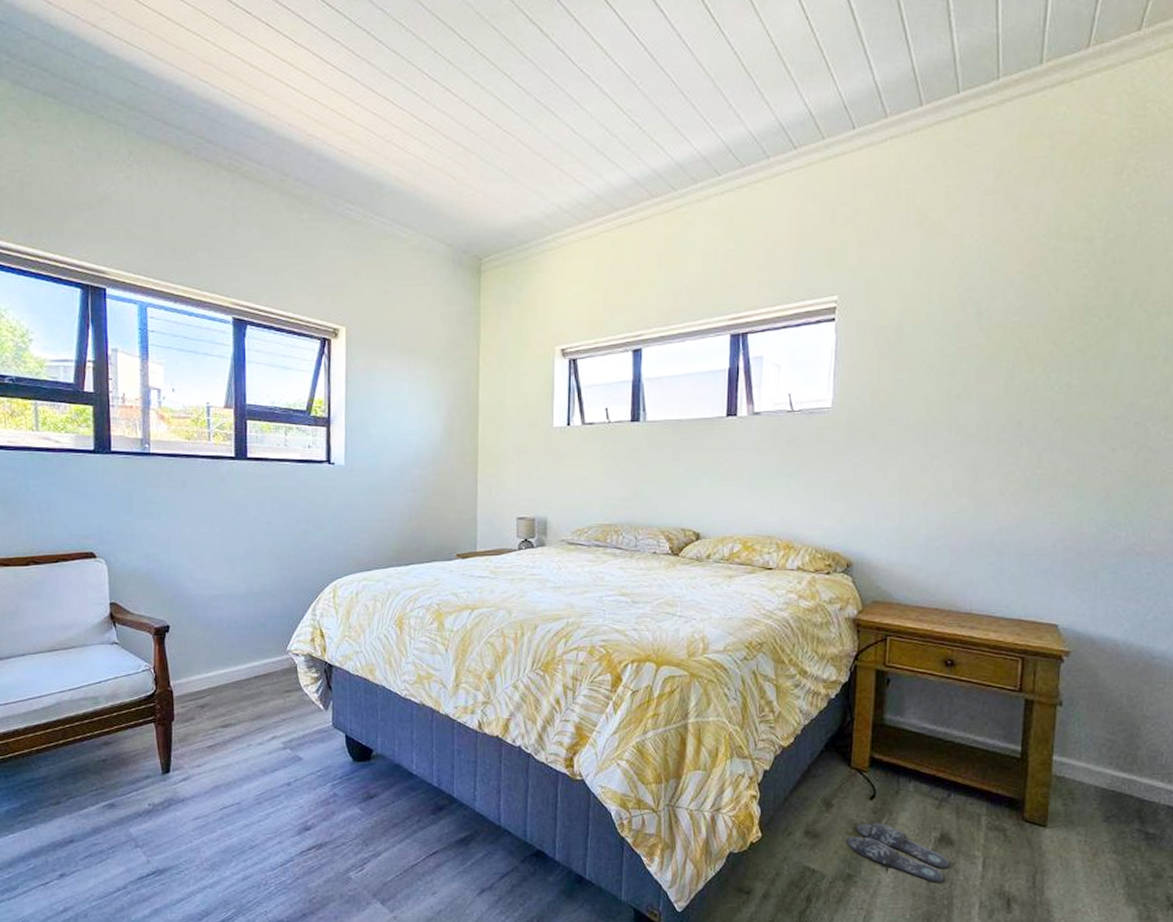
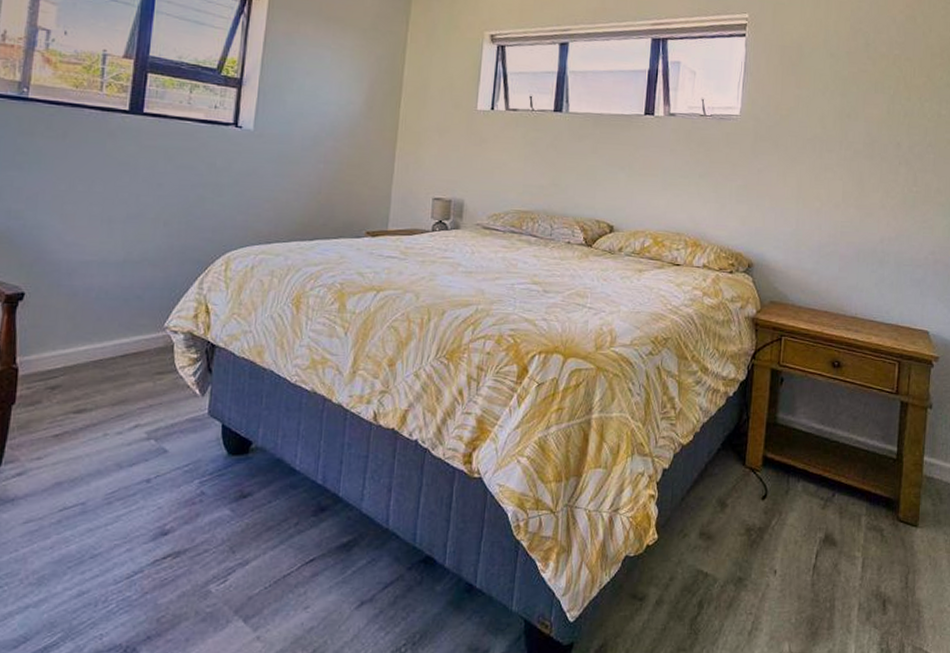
slippers: present [847,822,950,882] -> none [739,523,833,584]

